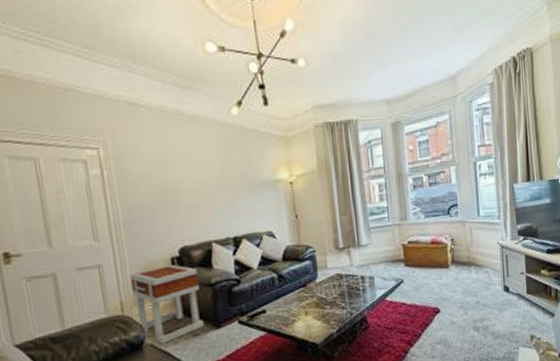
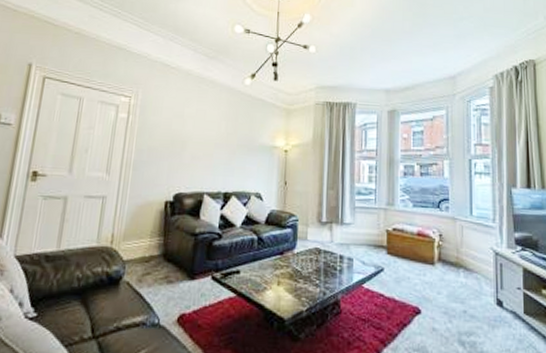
side table: present [130,264,204,344] -> none [120,207,185,284]

